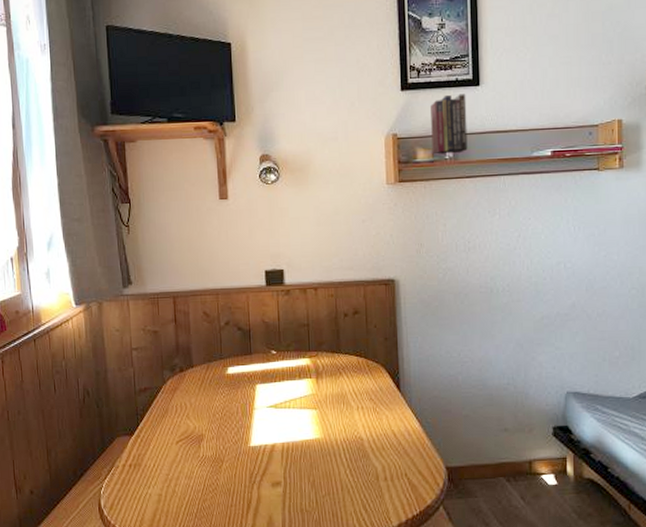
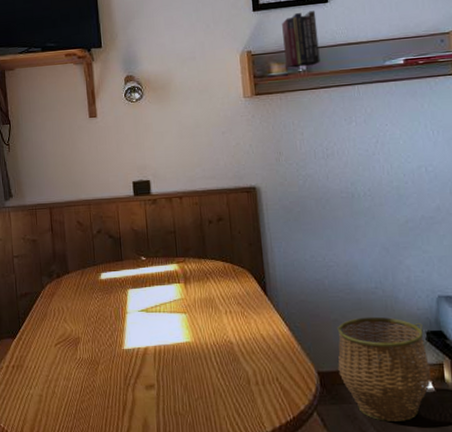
basket: none [466,412,555,515] -> present [337,316,431,423]

